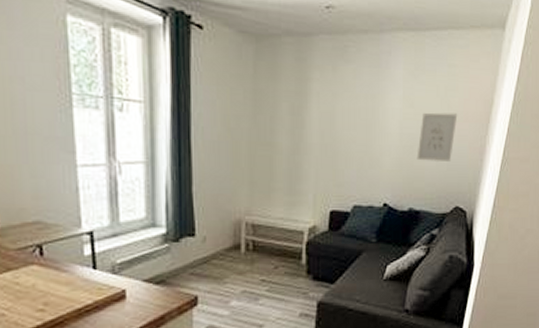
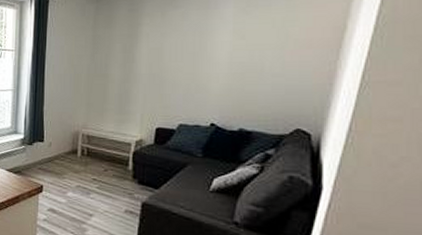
wall art: present [416,112,458,161] -> none [248,41,299,86]

